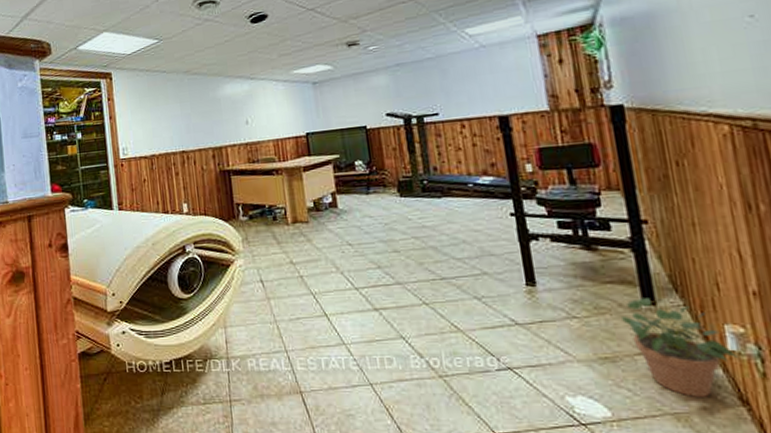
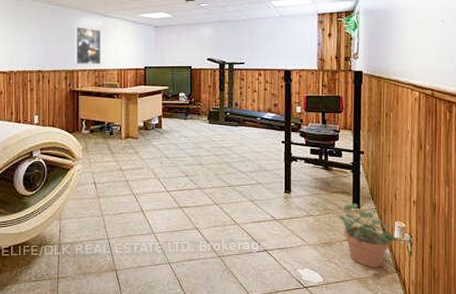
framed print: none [218,95,253,139] -> present [75,27,102,64]

